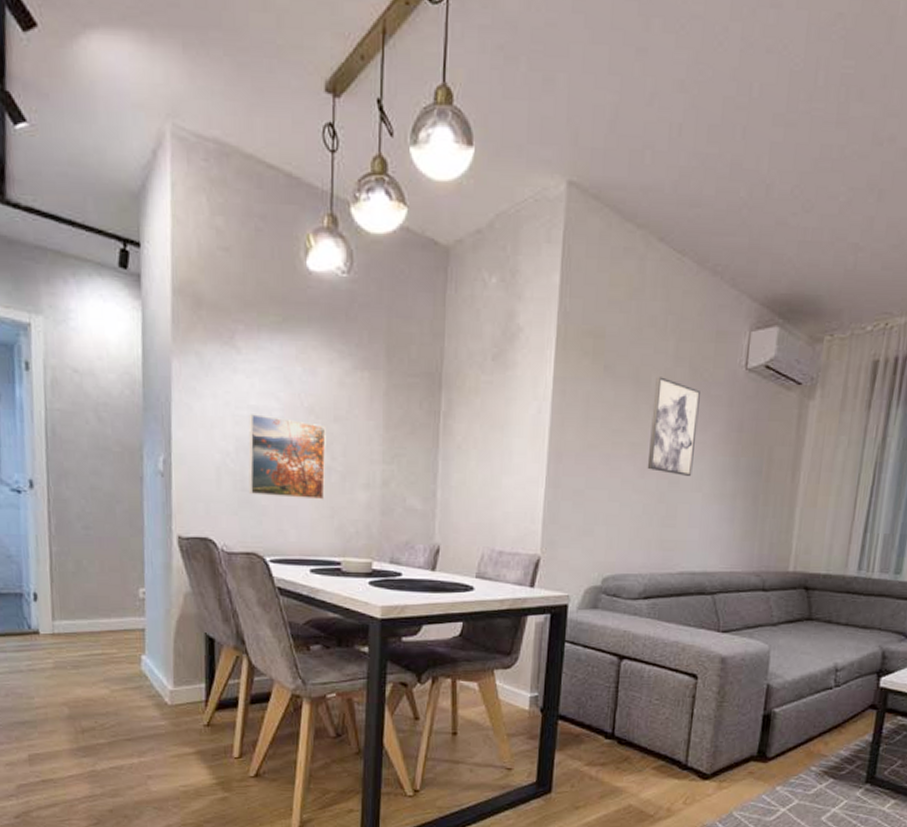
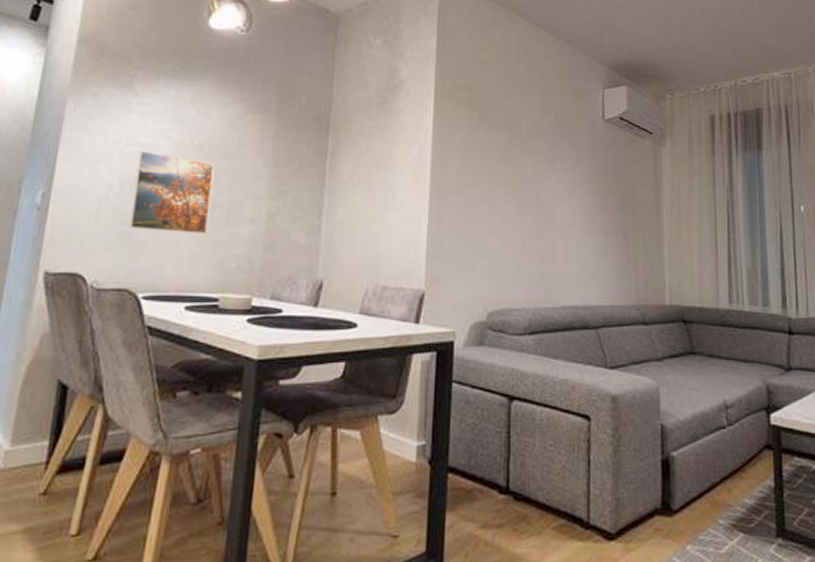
wall art: present [647,377,700,476] -> none [523,125,566,213]

